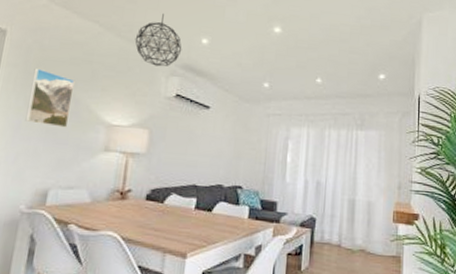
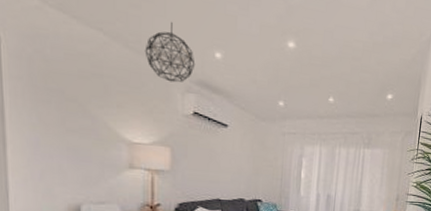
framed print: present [25,67,75,128] -> none [41,81,89,145]

